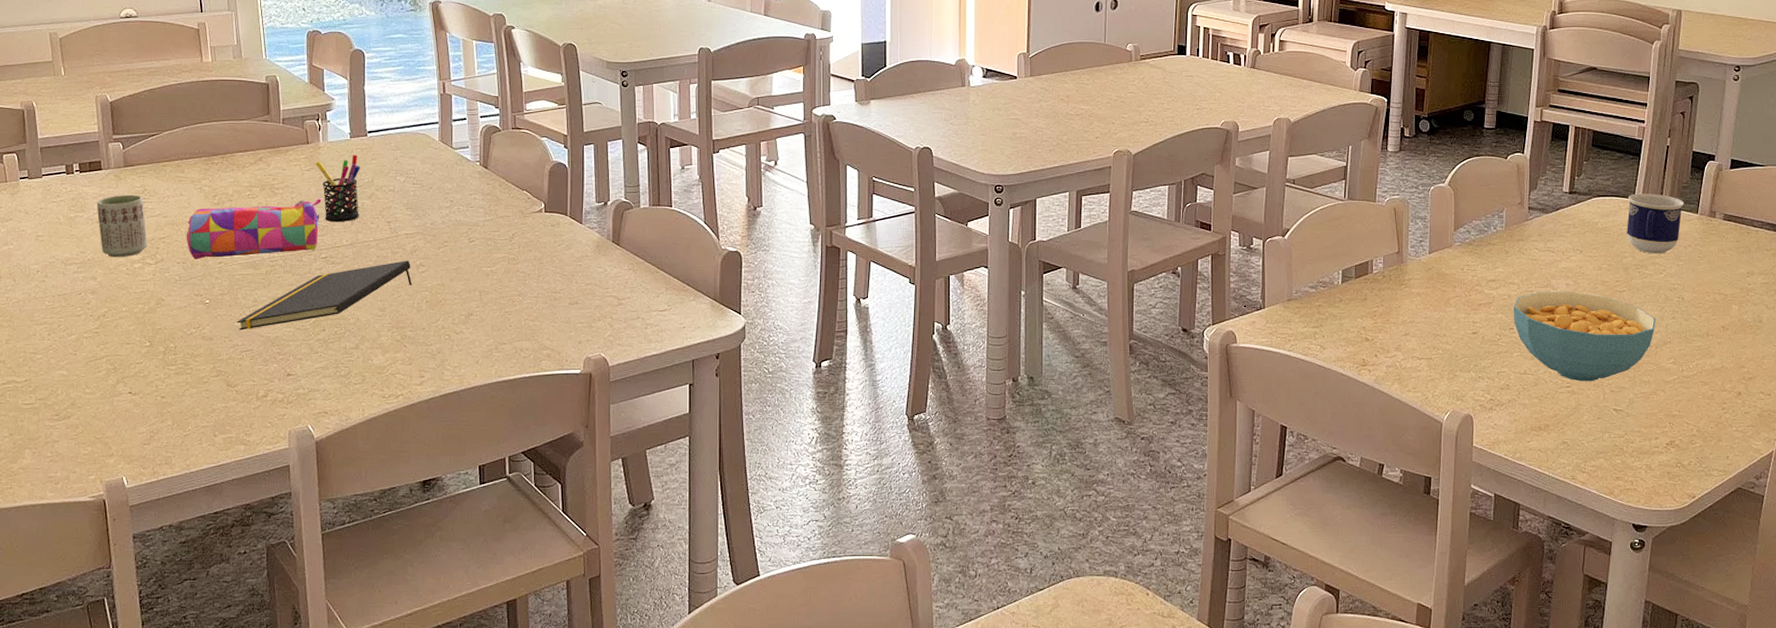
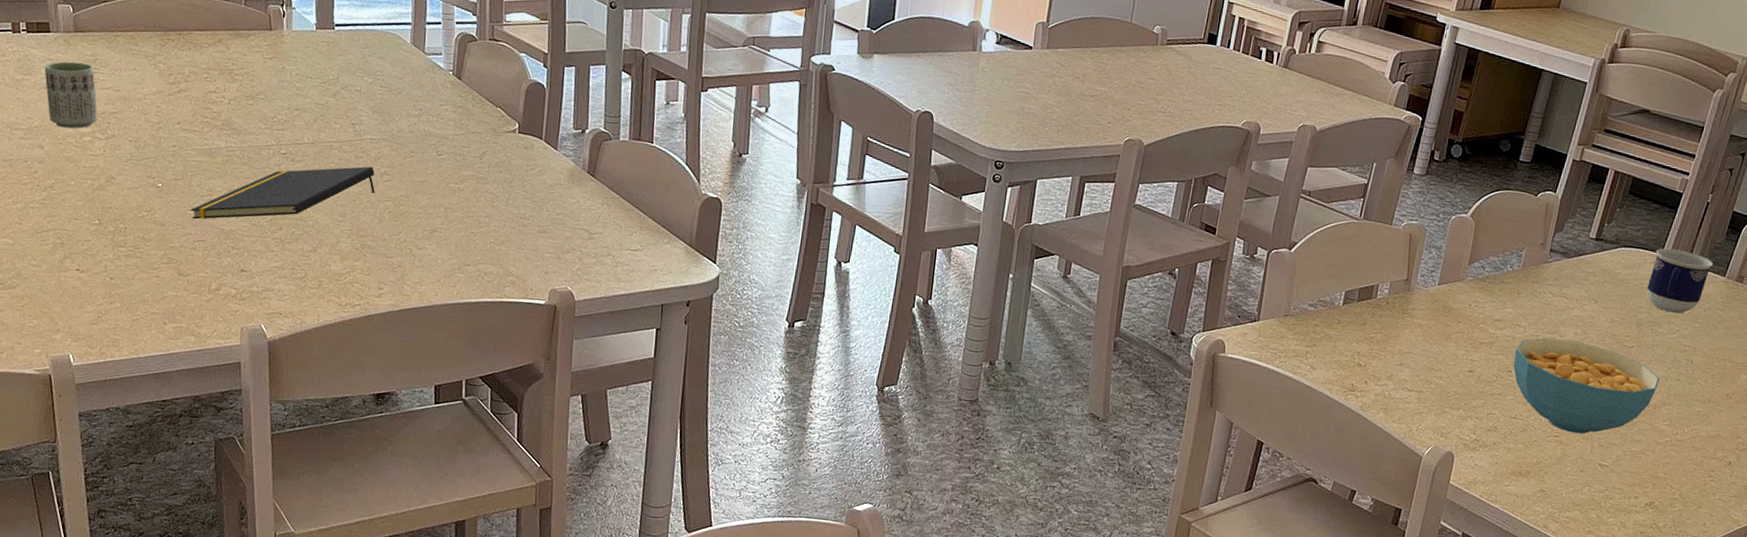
pencil case: present [186,198,322,260] -> none [138,86,284,145]
pen holder: present [316,154,360,223] -> none [278,47,326,119]

